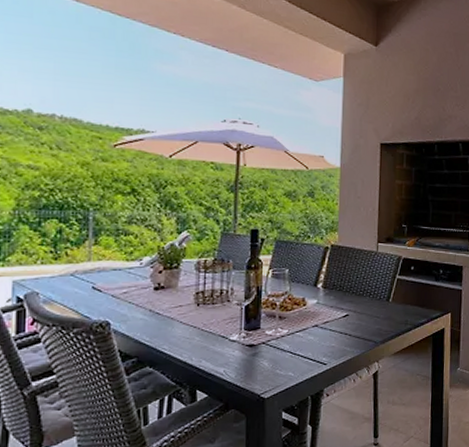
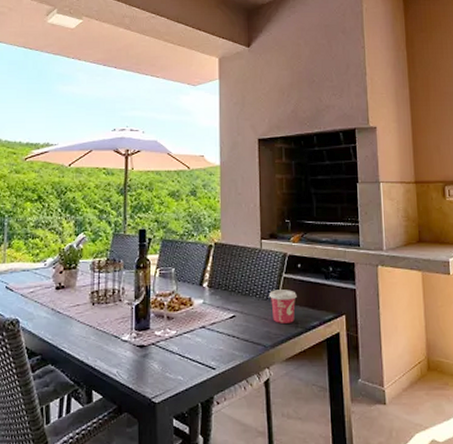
cup: none [381,290,408,321] -> present [268,290,297,323]

